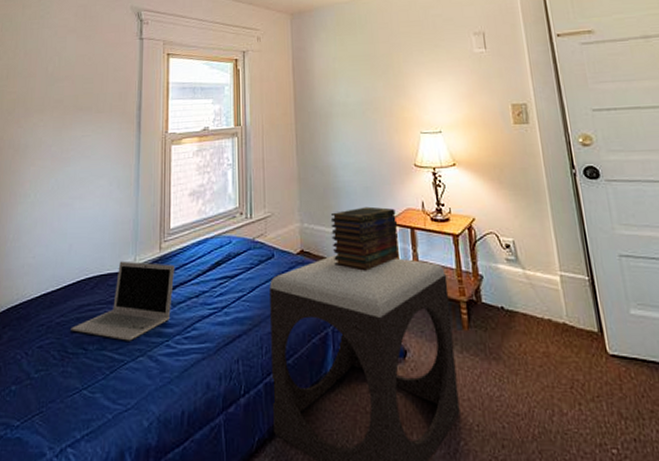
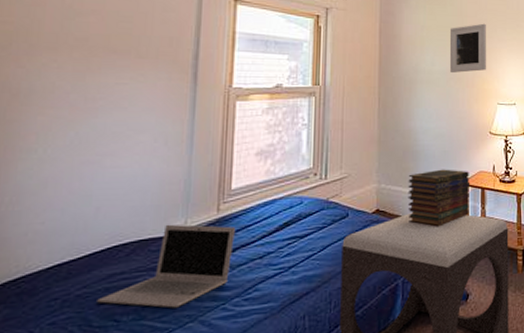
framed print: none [362,47,404,103] -> present [449,23,486,73]

